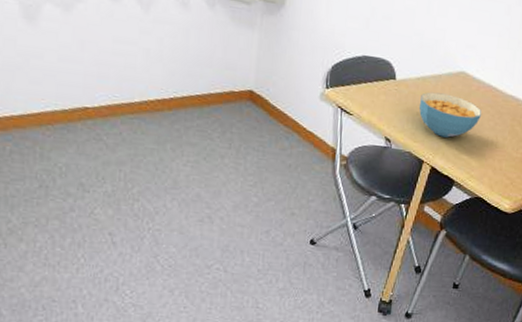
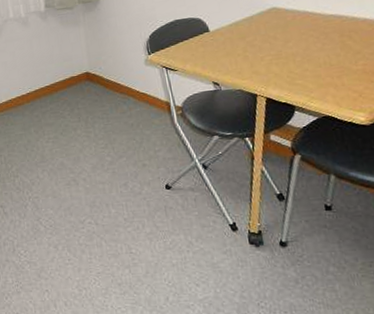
cereal bowl: present [418,92,482,138] -> none [237,30,306,70]

